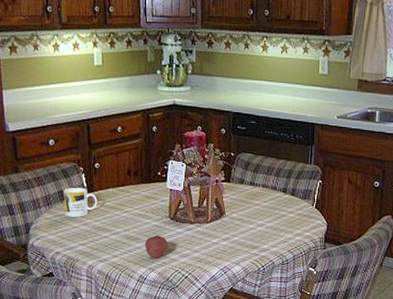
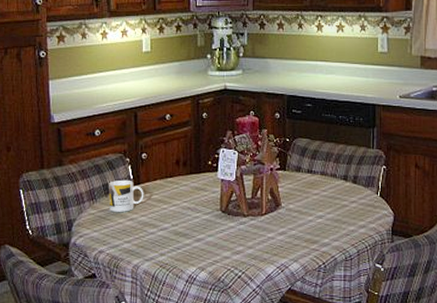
fruit: present [144,234,169,259] -> none [194,229,220,257]

